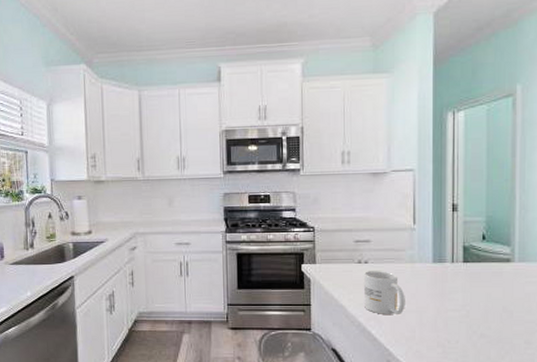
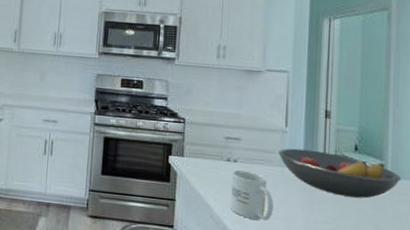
fruit bowl: none [408,244,528,284] -> present [278,148,401,199]

